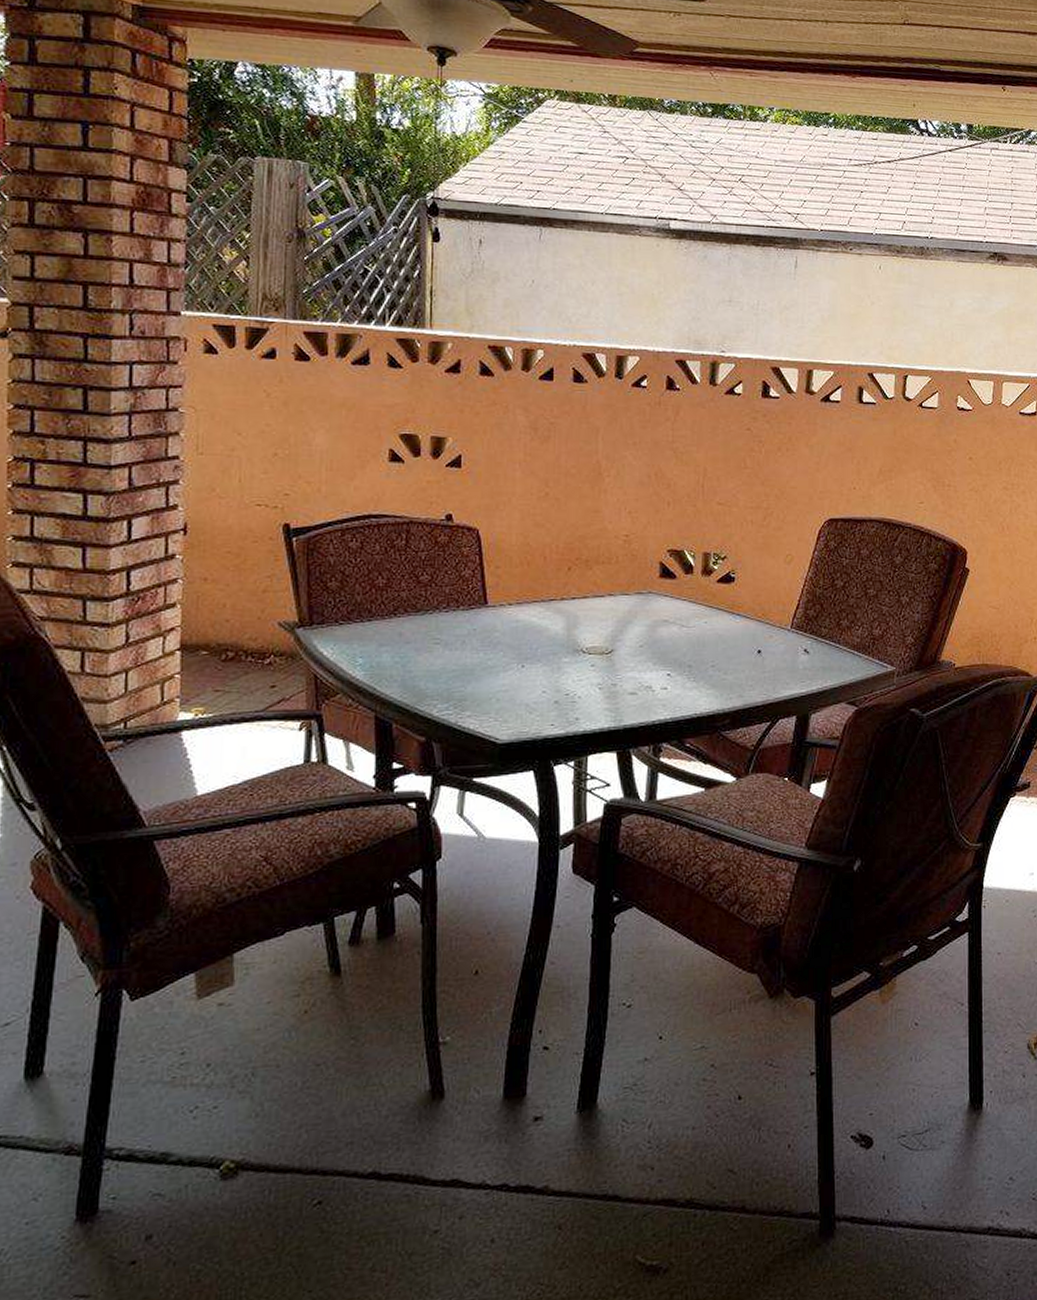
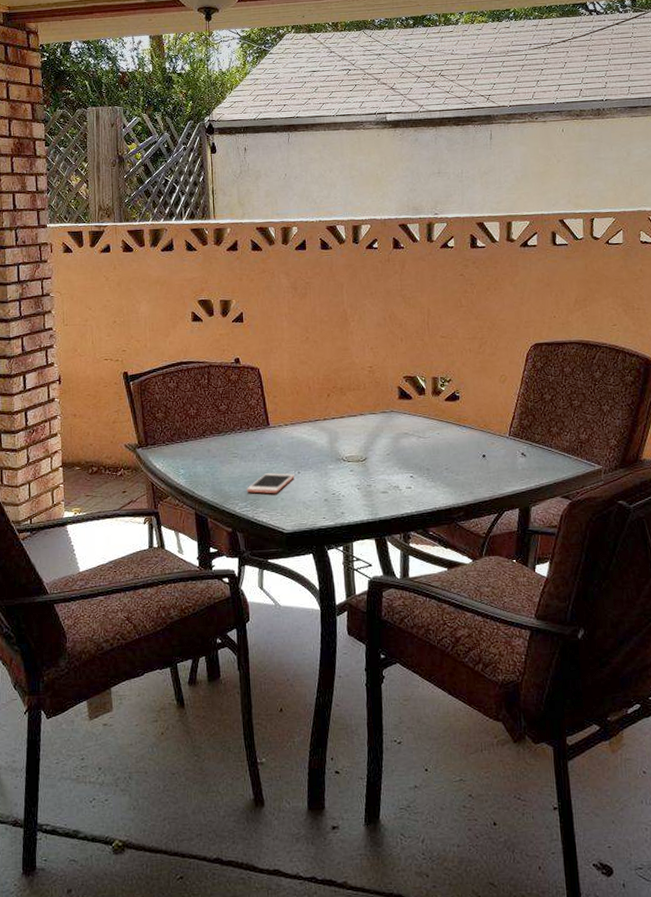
cell phone: none [450,666,517,693] -> present [247,473,295,494]

